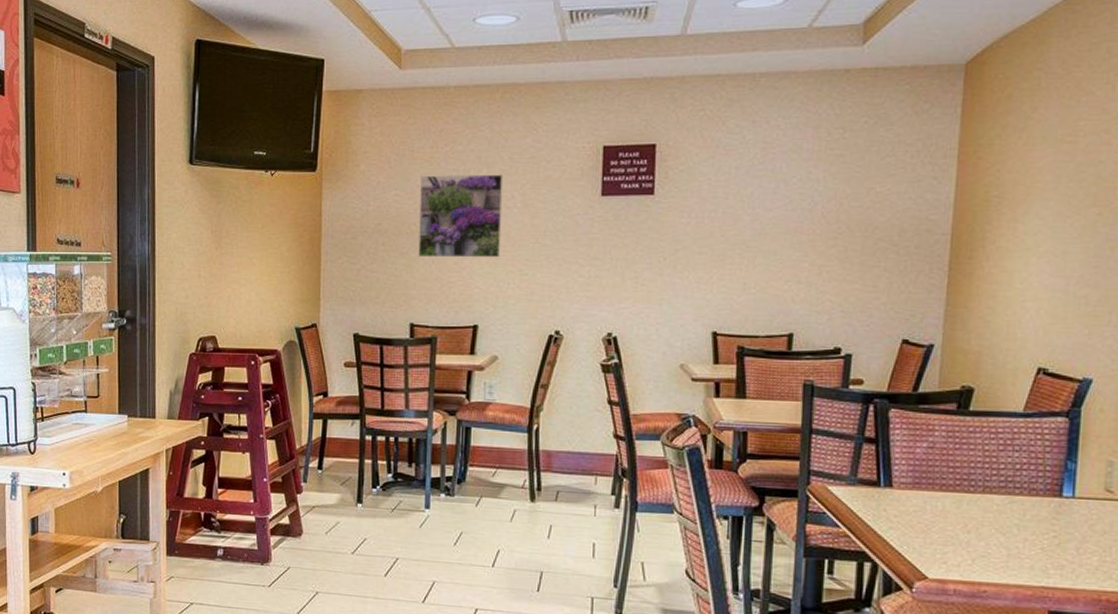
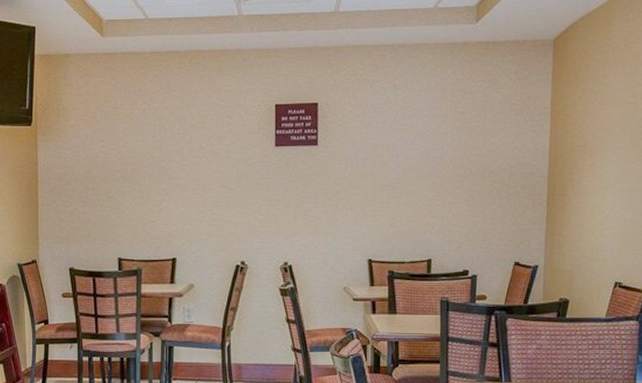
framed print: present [418,174,504,258] -> none [123,128,194,200]

